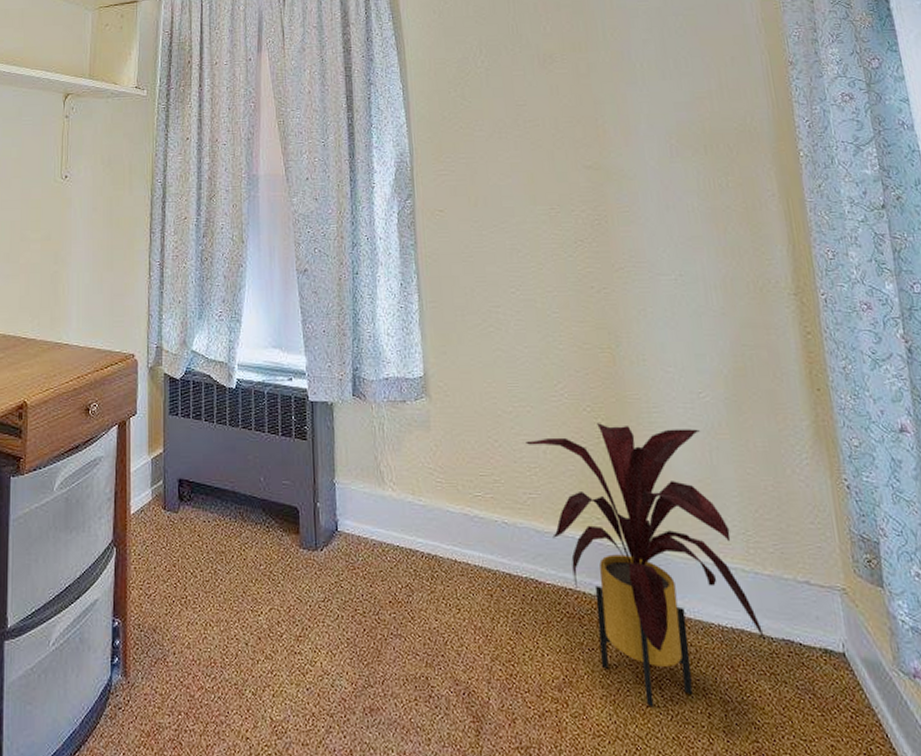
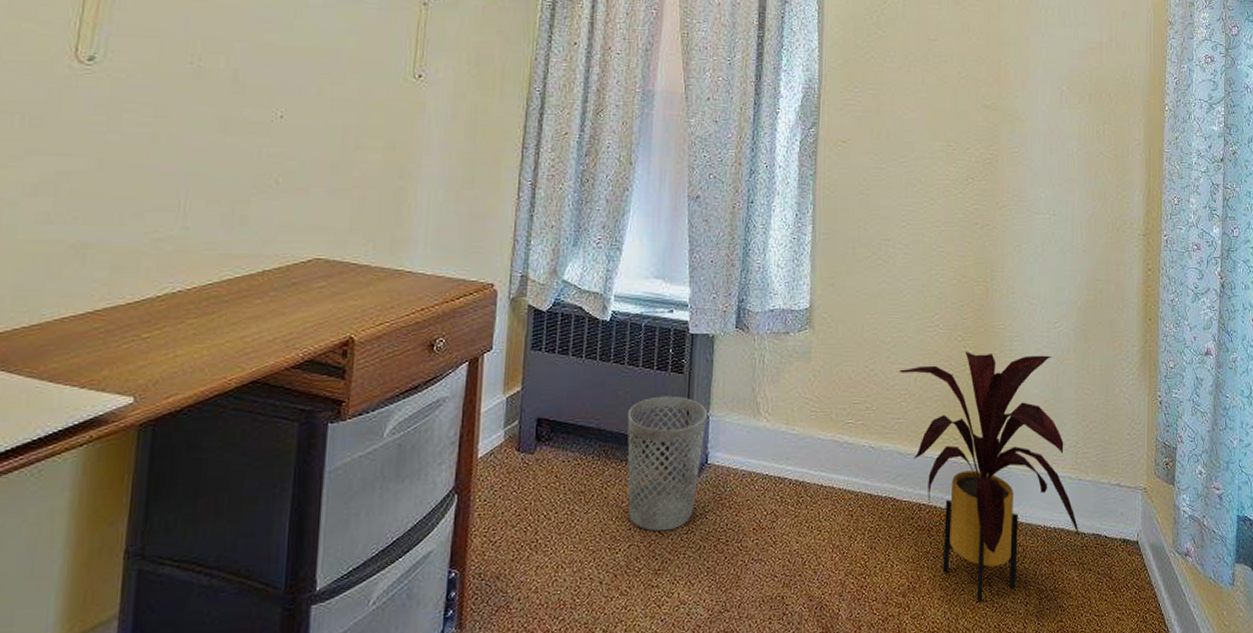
wastebasket: none [258,461,333,597] -> present [627,395,707,532]

